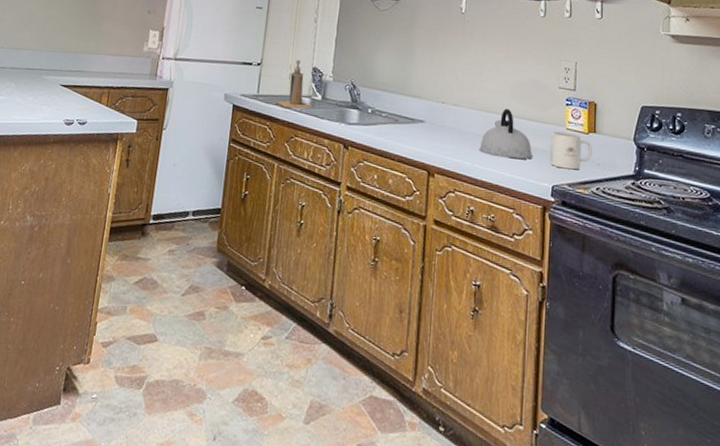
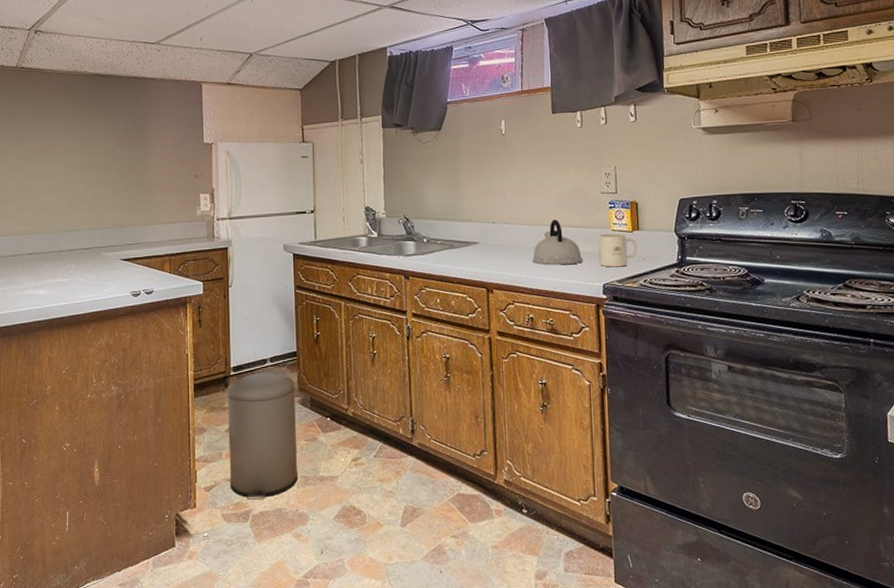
pedal bin: none [129,224,214,367] -> present [226,371,298,500]
soap dispenser: present [275,59,313,109] -> none [333,201,371,250]

